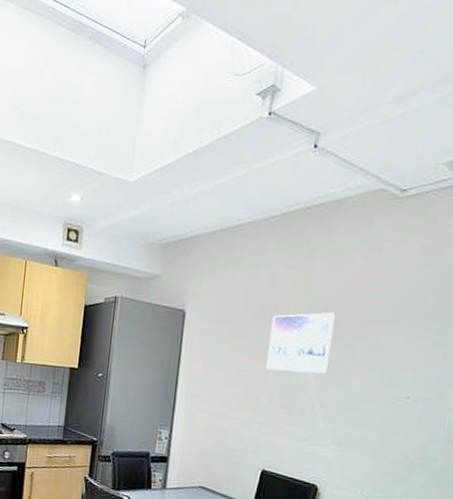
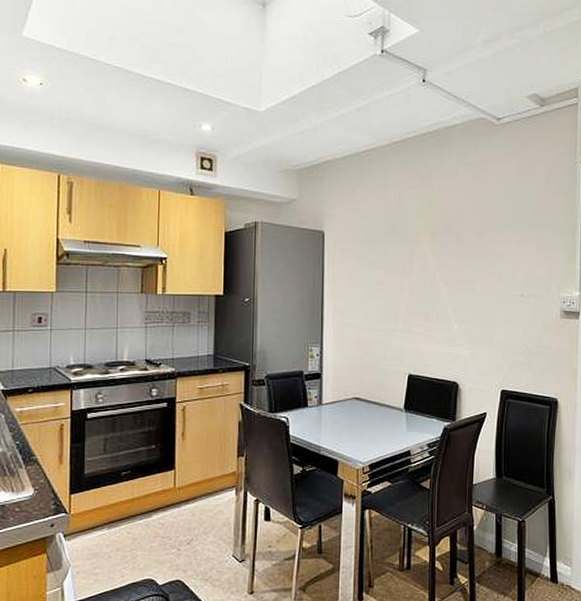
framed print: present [266,312,337,374] -> none [402,225,457,282]

